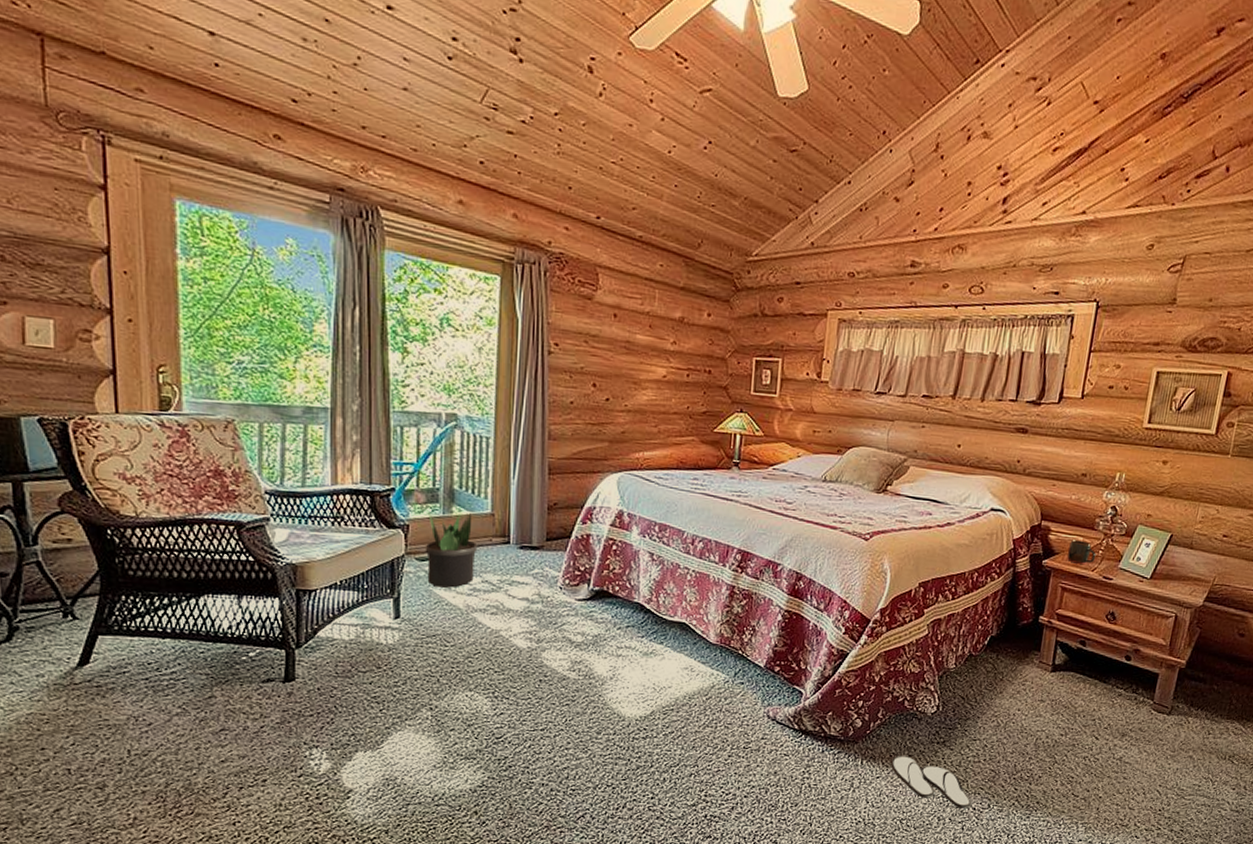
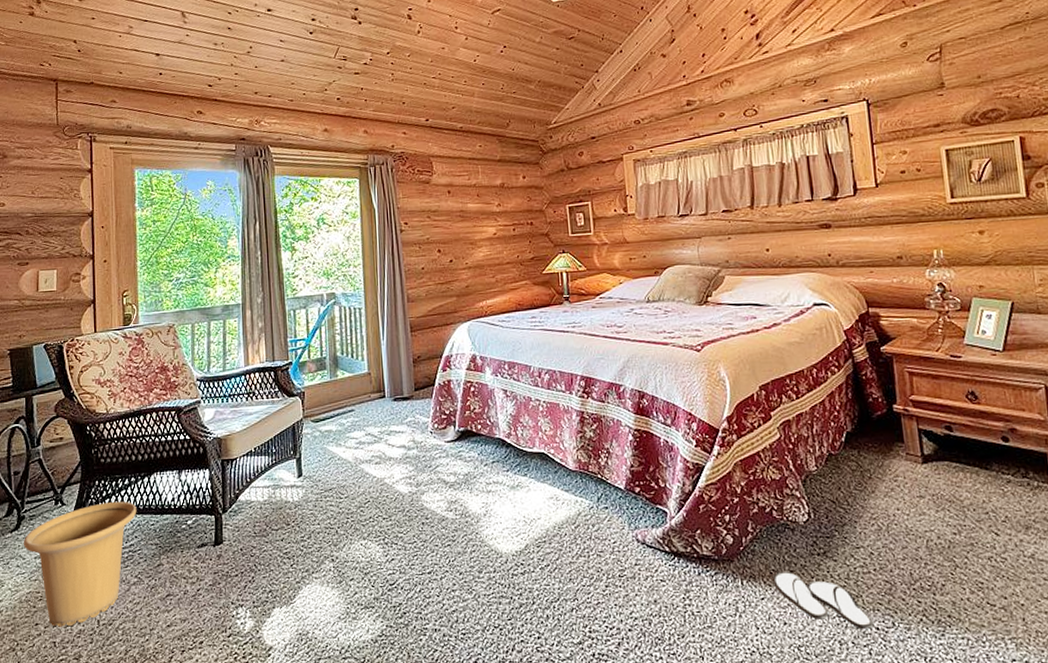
basket: none [18,621,181,754] -> present [23,501,137,627]
planter: present [425,511,478,588] -> none [318,374,360,444]
mug: present [1067,540,1096,564] -> none [904,322,937,346]

